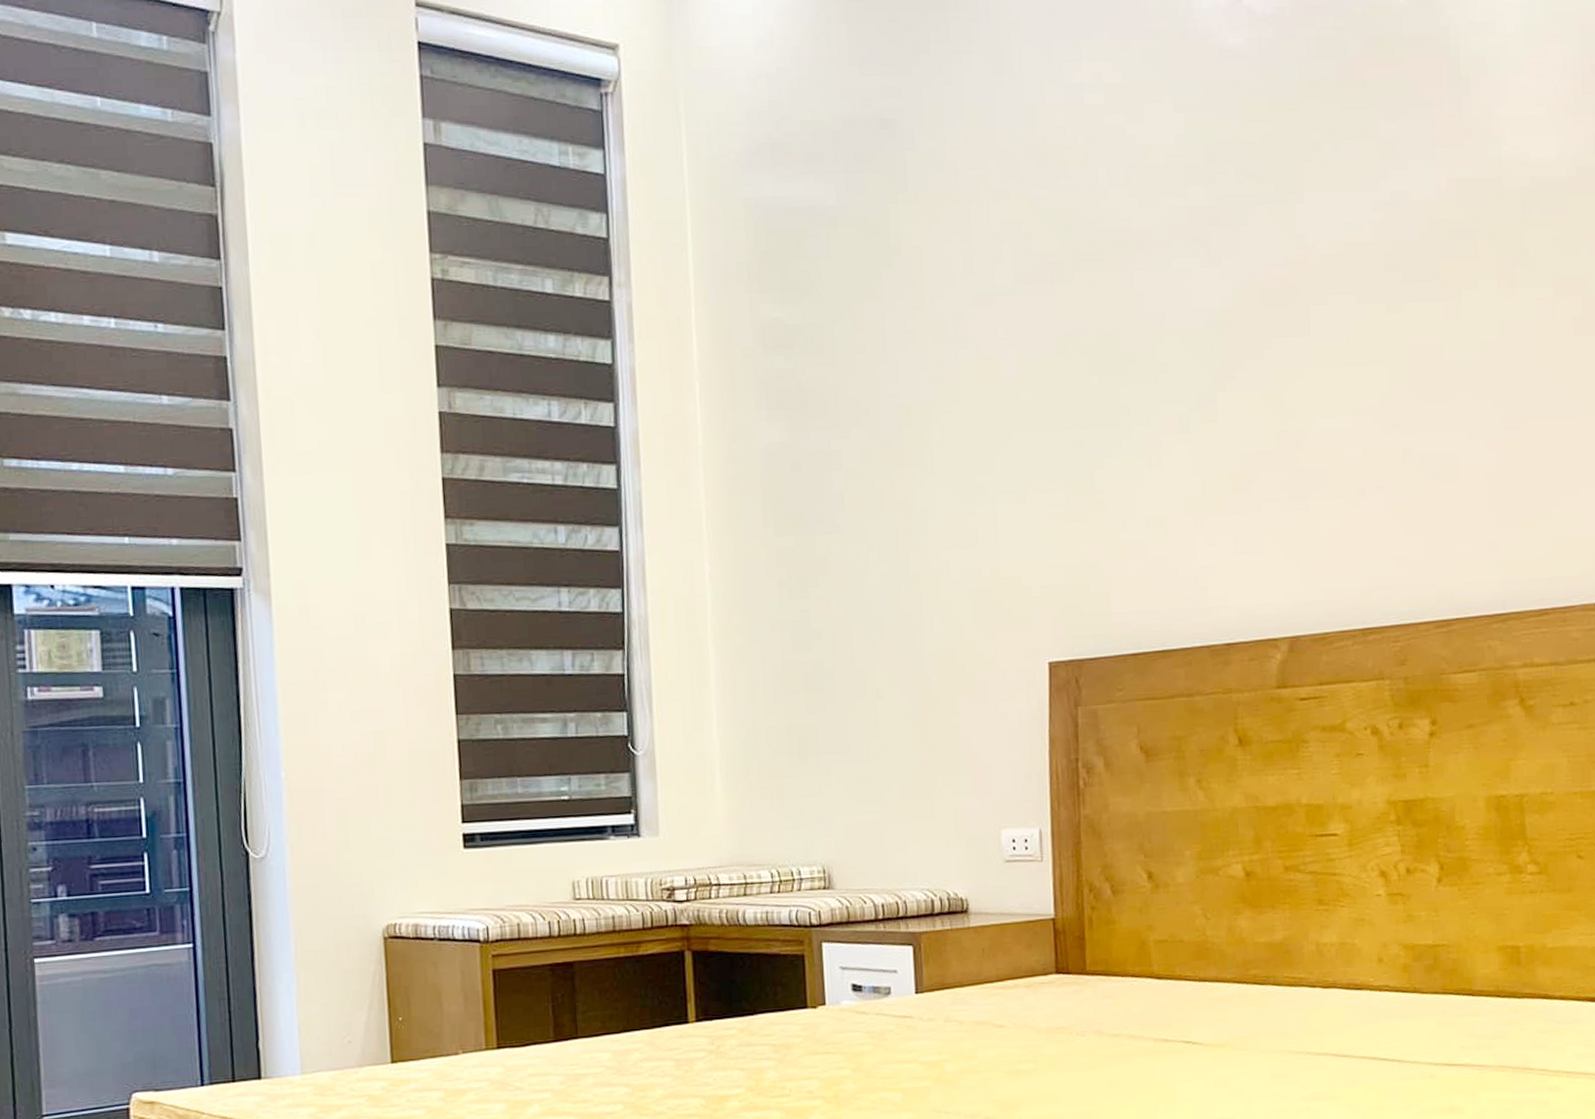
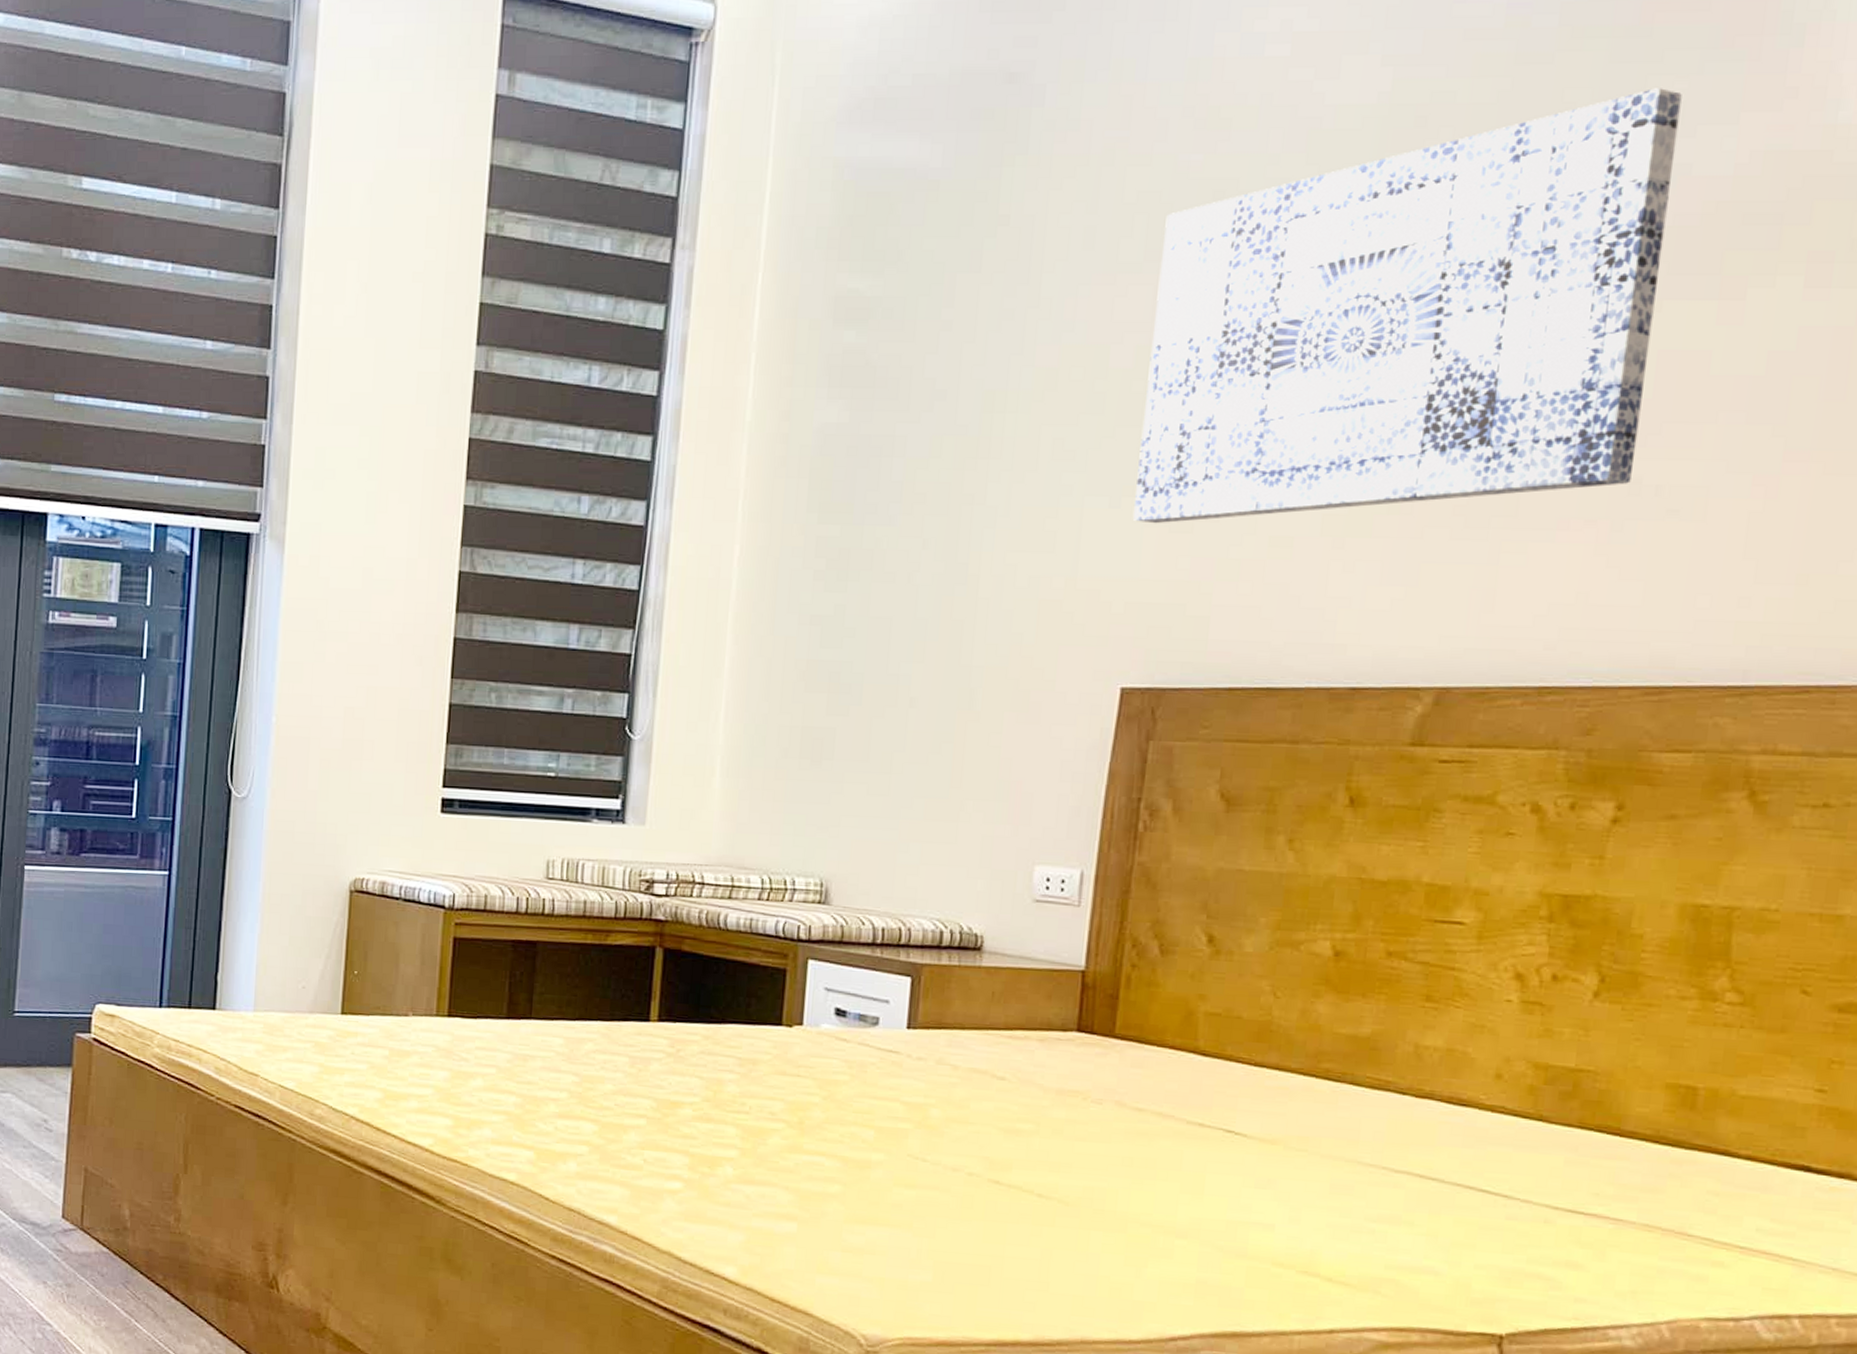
wall art: none [1027,129,1403,515] -> present [1132,88,1682,524]

